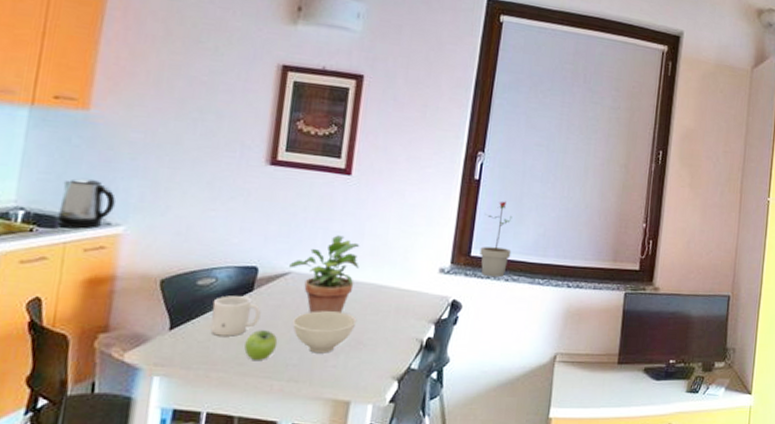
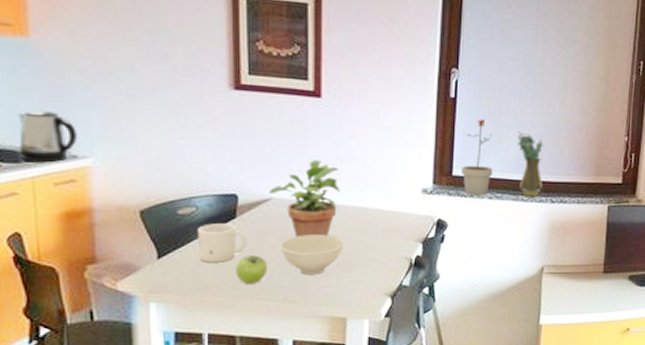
vase: none [536,213,562,283] -> present [518,130,543,199]

